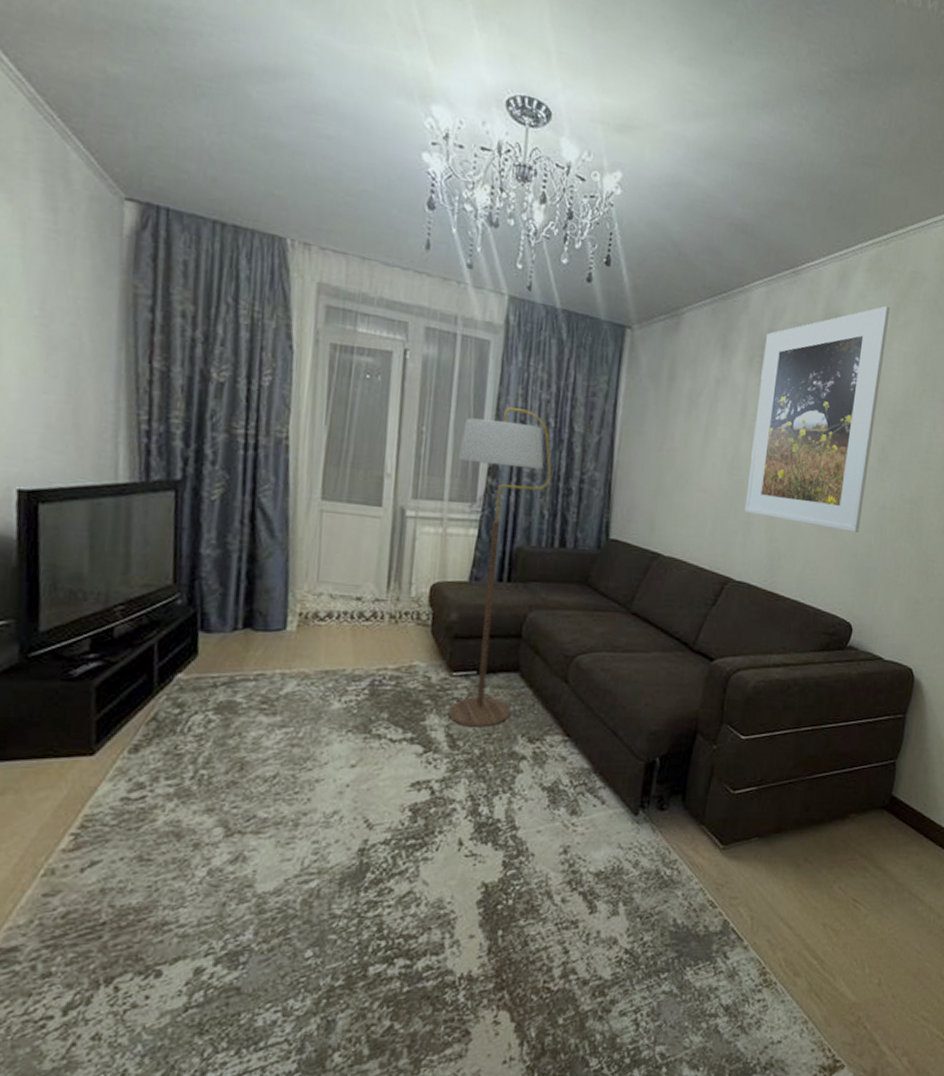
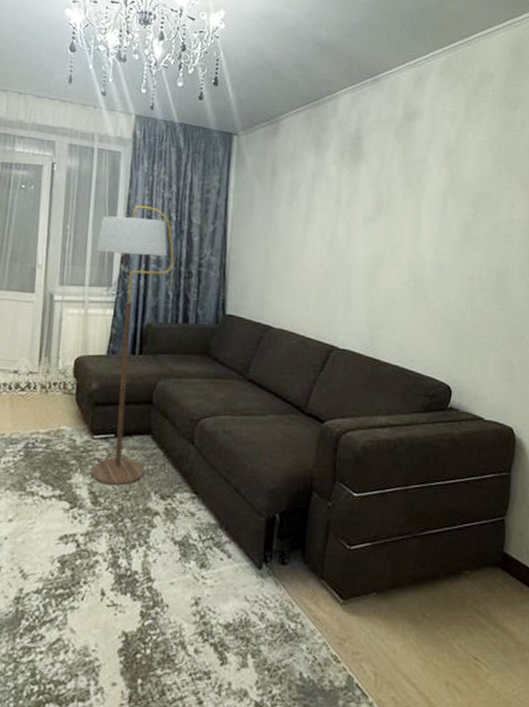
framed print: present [744,306,891,532] -> none [344,102,463,302]

